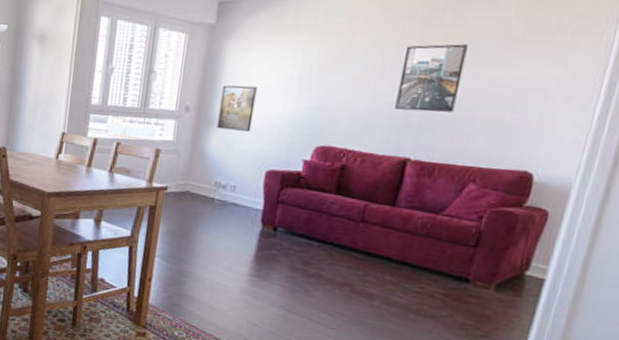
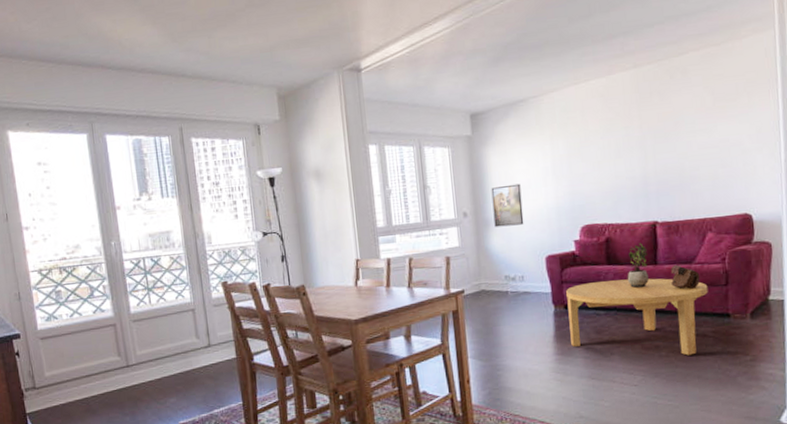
coffee table: none [271,208,452,313] -> present [566,278,708,356]
potted plant: none [354,178,388,228] -> present [627,243,649,289]
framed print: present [395,44,468,113] -> none [631,118,680,182]
architectural model: none [407,210,445,242] -> present [670,264,700,289]

